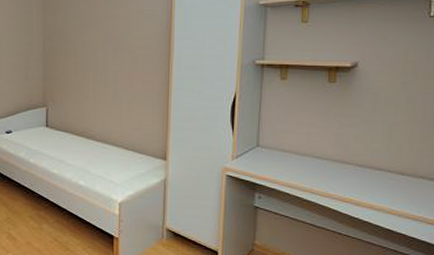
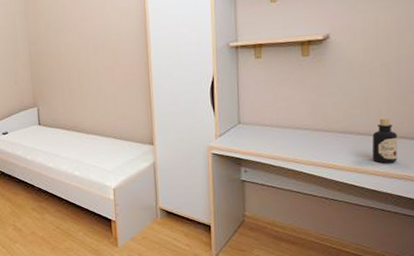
bottle: none [389,155,417,202] -> present [372,118,398,163]

